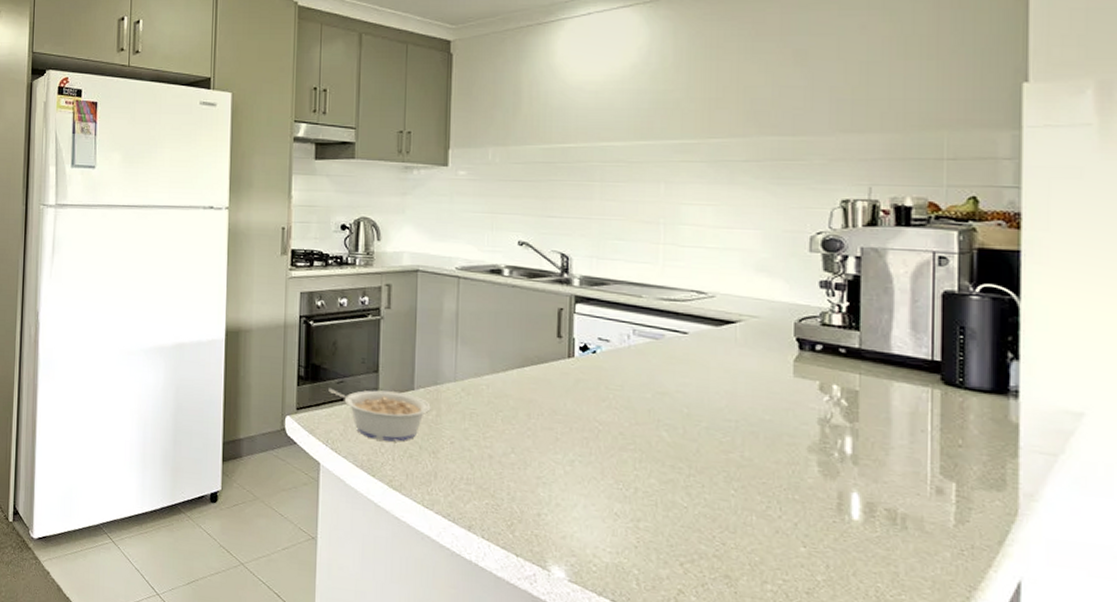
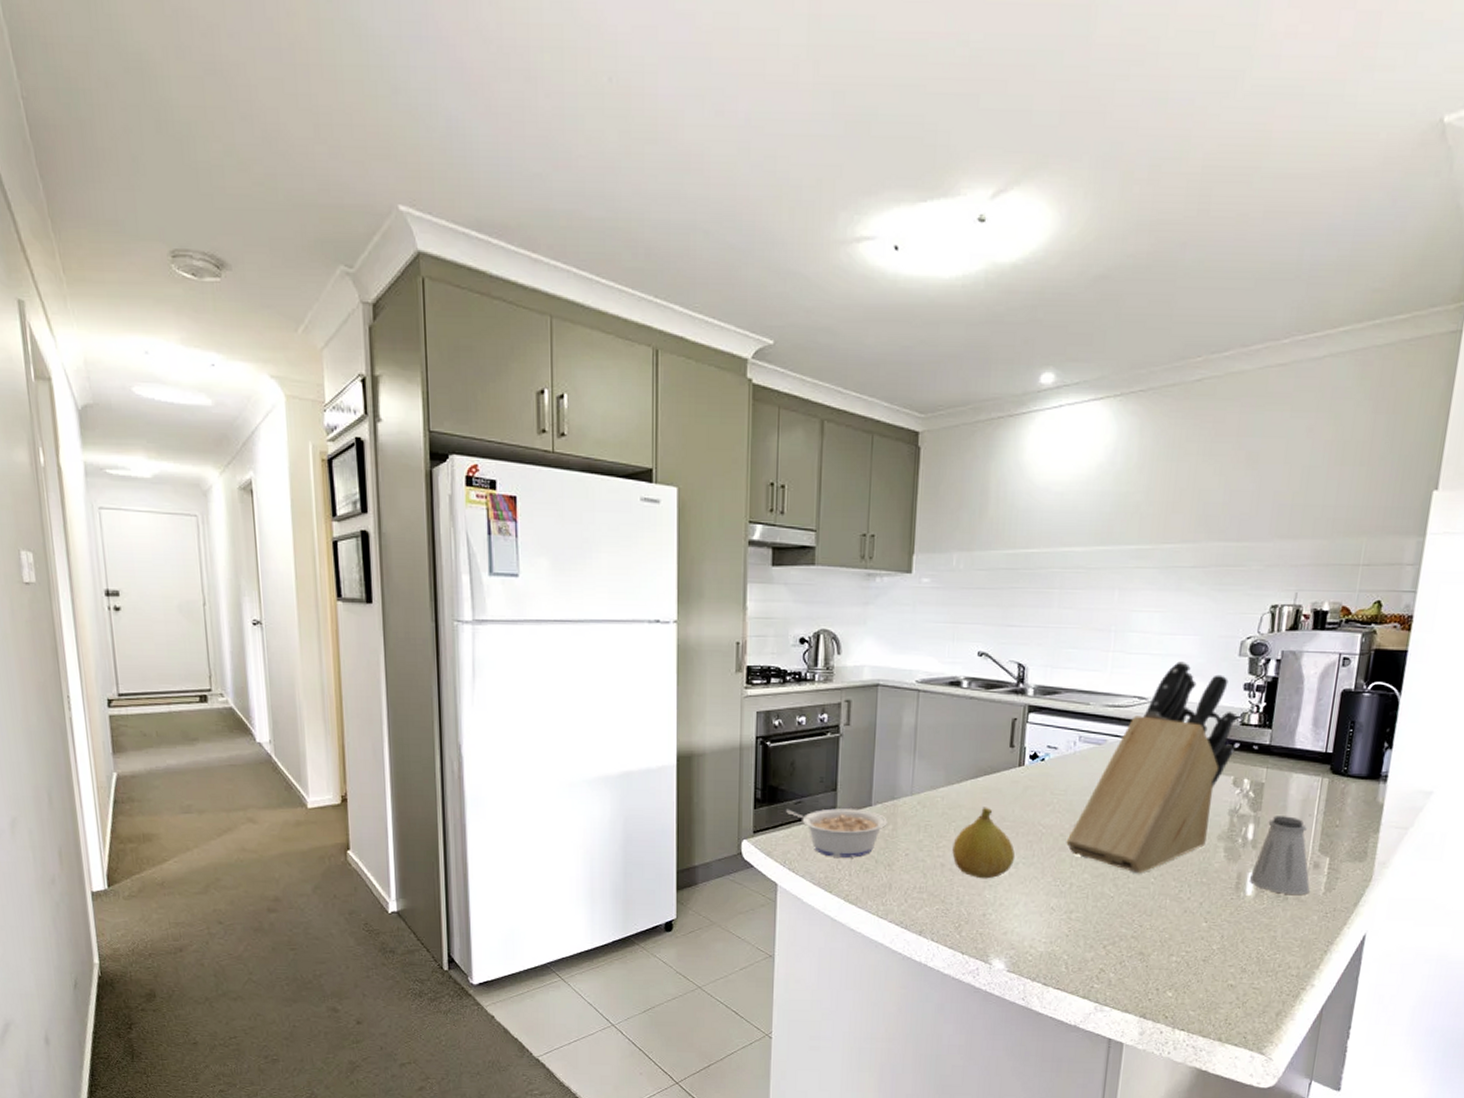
fruit: none [500,398,570,476] -> present [952,807,1016,879]
knife block: none [627,256,818,483] -> present [1066,661,1239,874]
saltshaker: none [855,429,935,525] -> present [1250,816,1310,894]

